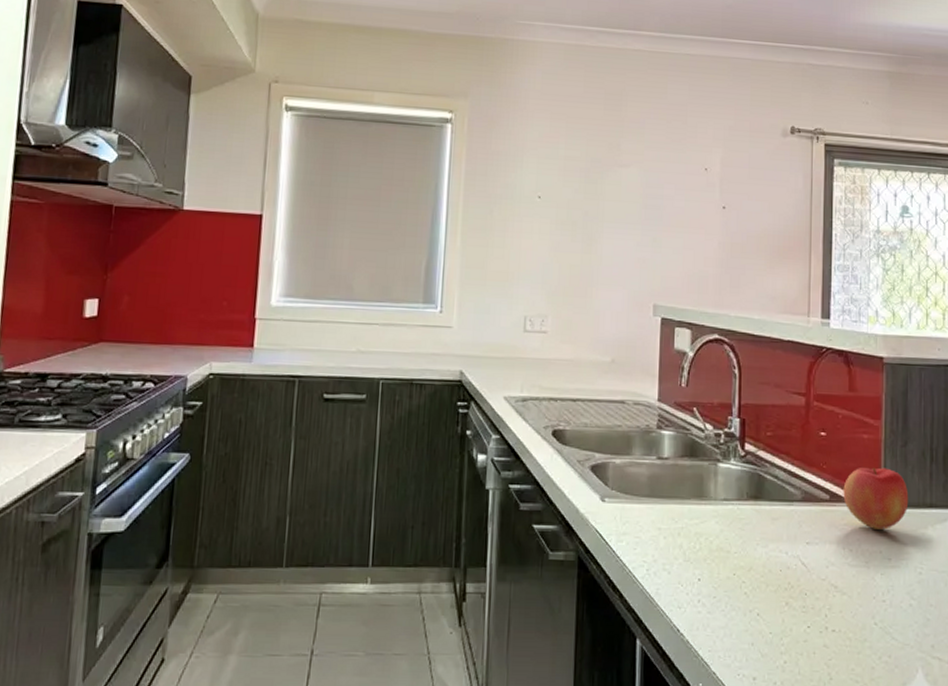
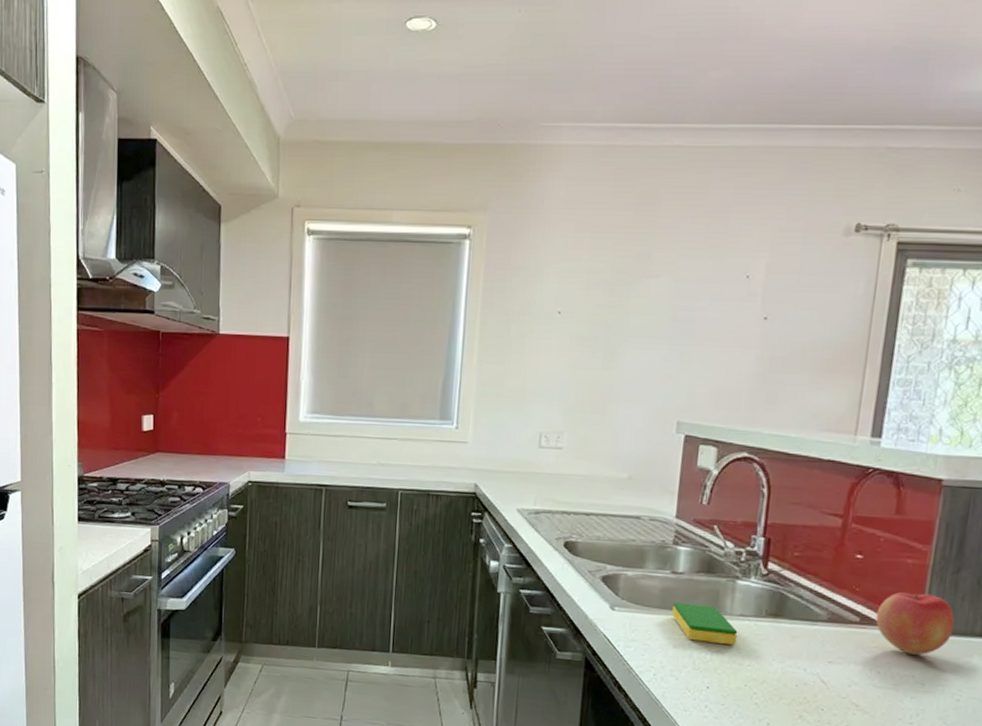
dish sponge: none [661,490,723,531] -> present [672,602,738,645]

